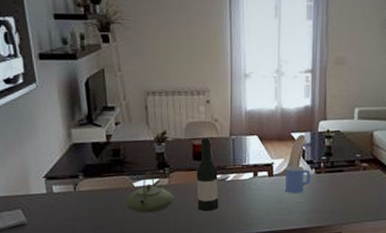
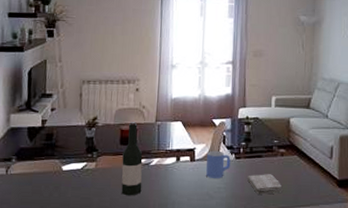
teapot: present [124,171,174,213] -> none [52,155,100,197]
washcloth: none [327,188,364,209] -> present [246,174,282,194]

